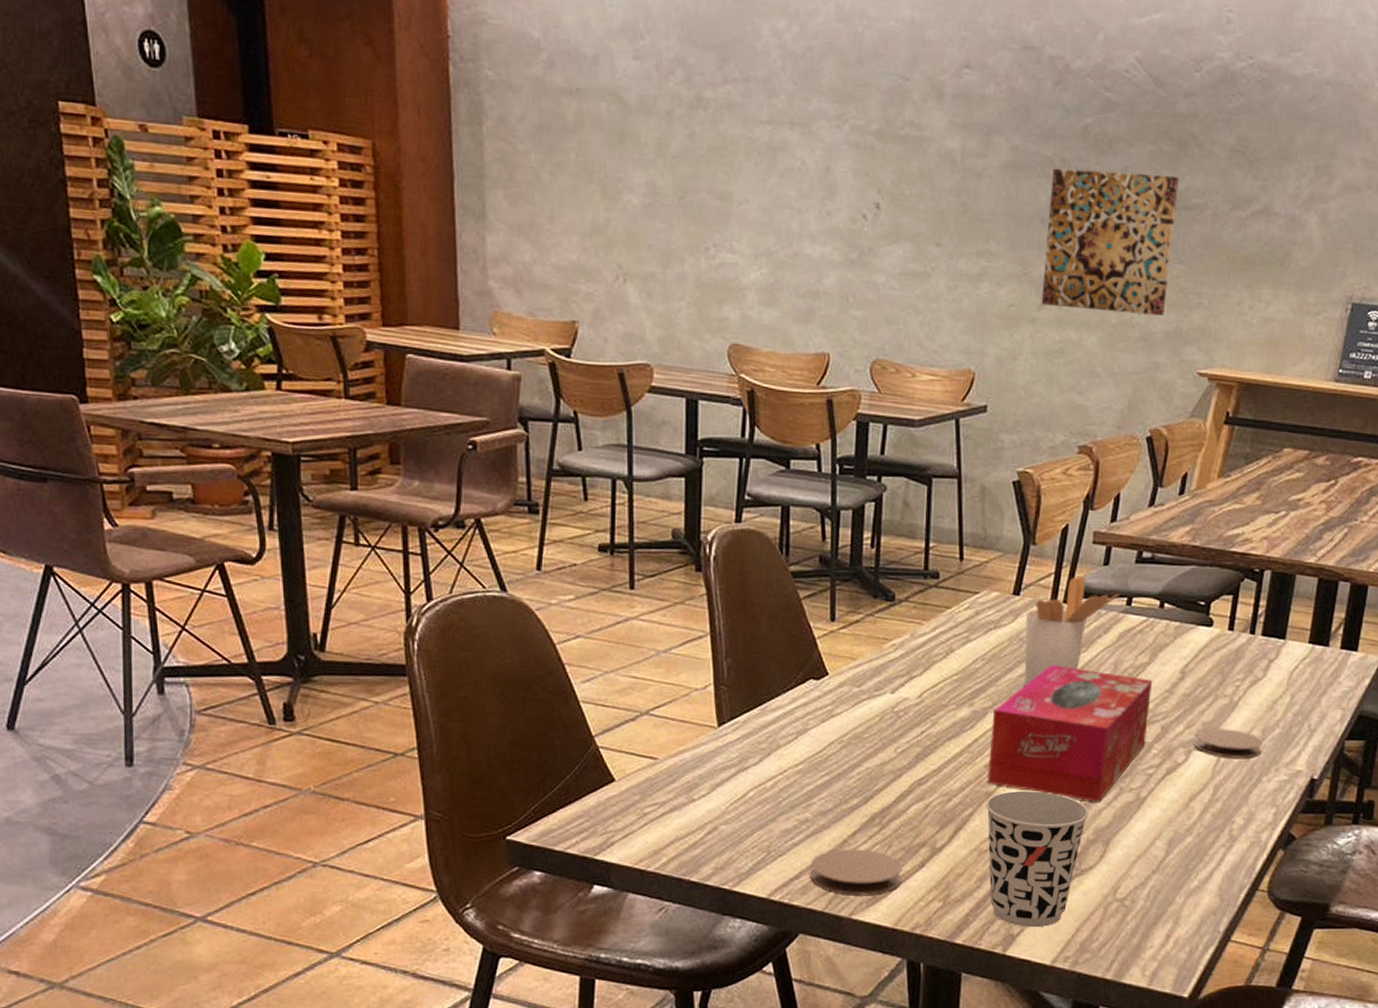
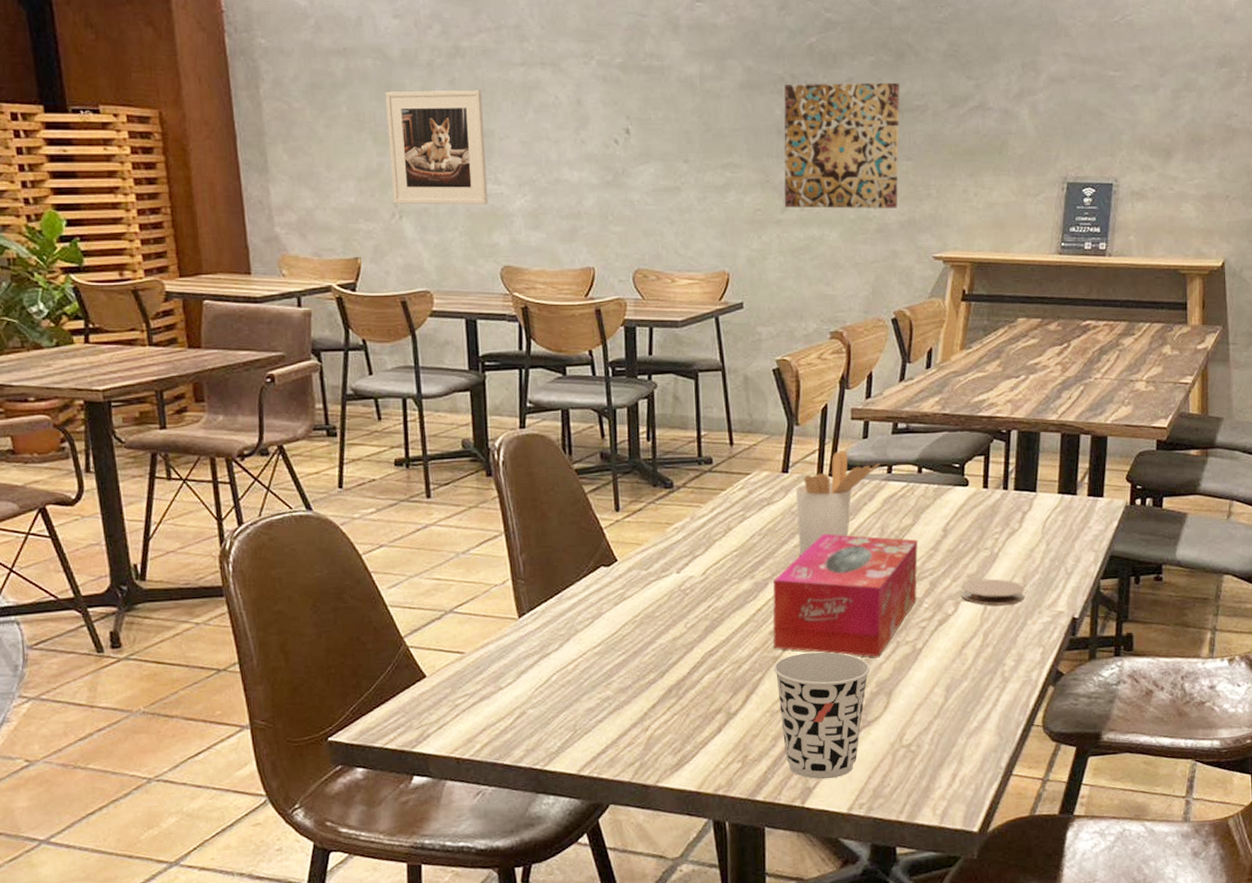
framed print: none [618,140,723,275] -> present [385,89,488,205]
coaster: present [810,848,902,896] -> none [615,720,701,764]

